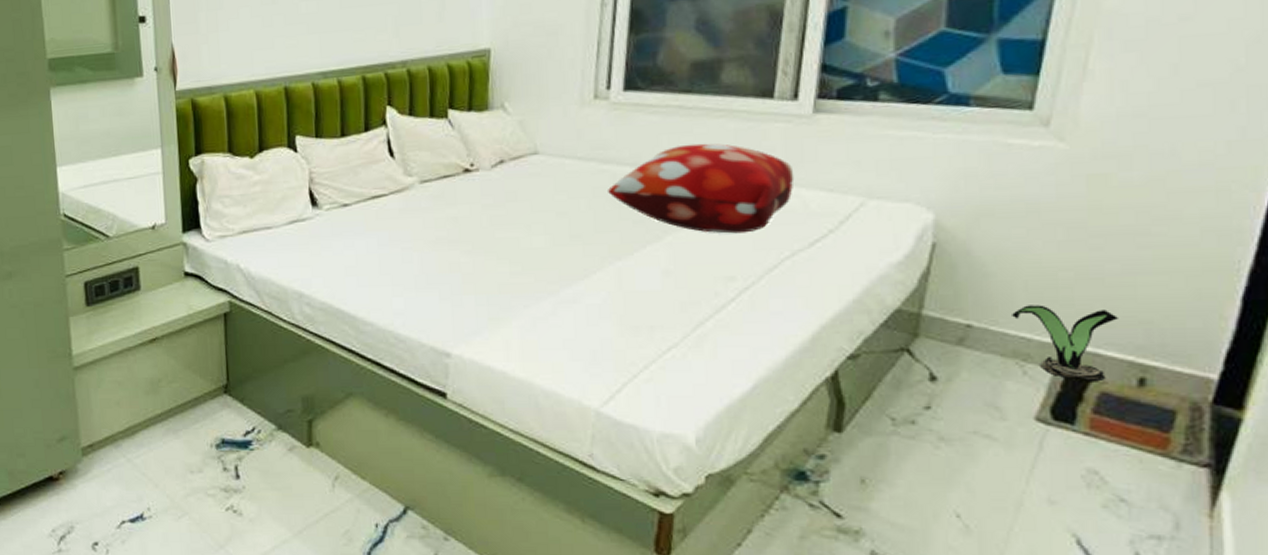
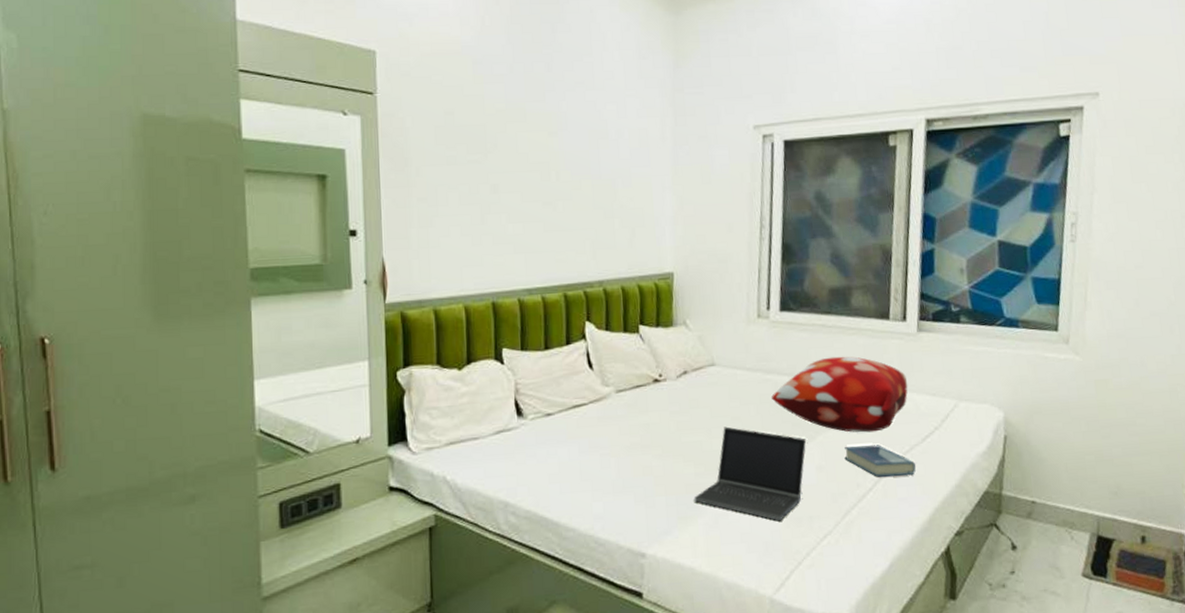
laptop computer: none [508,222,651,329] -> present [694,426,807,521]
hardback book: none [700,248,799,286] -> present [844,444,916,477]
decorative plant: present [1012,305,1118,382] -> none [1060,482,1124,542]

